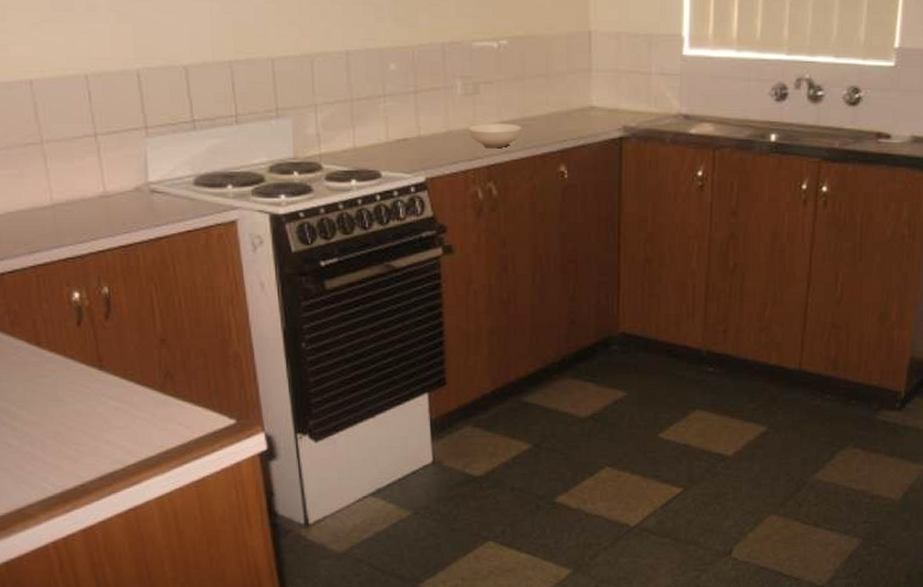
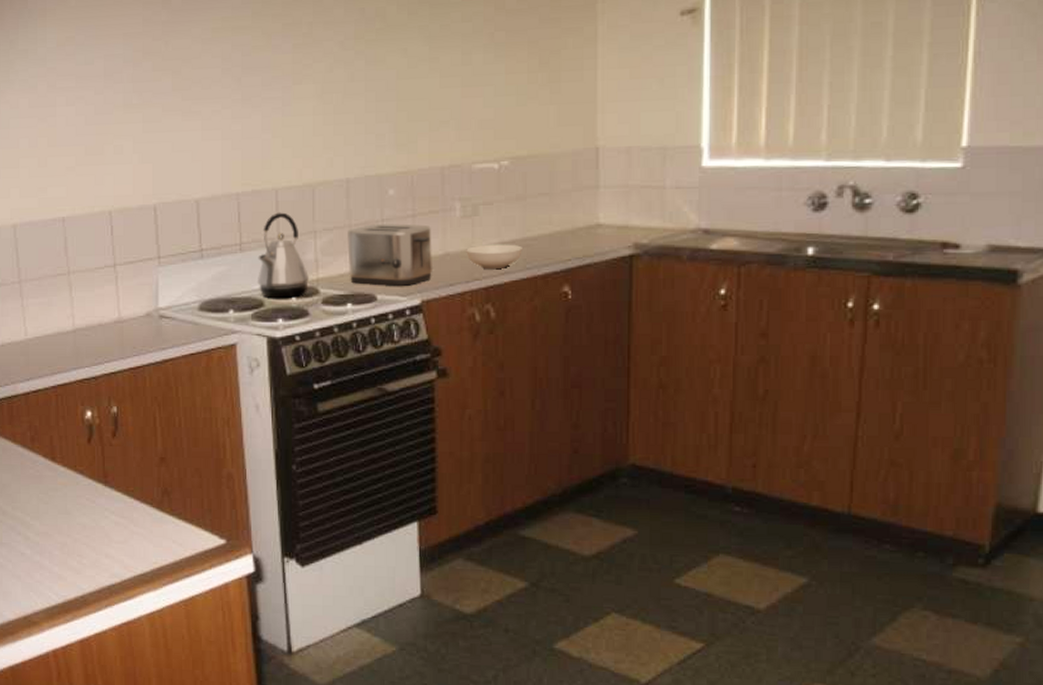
kettle: none [255,83,312,173] -> present [256,212,310,298]
toaster: none [349,99,436,163] -> present [347,224,432,286]

